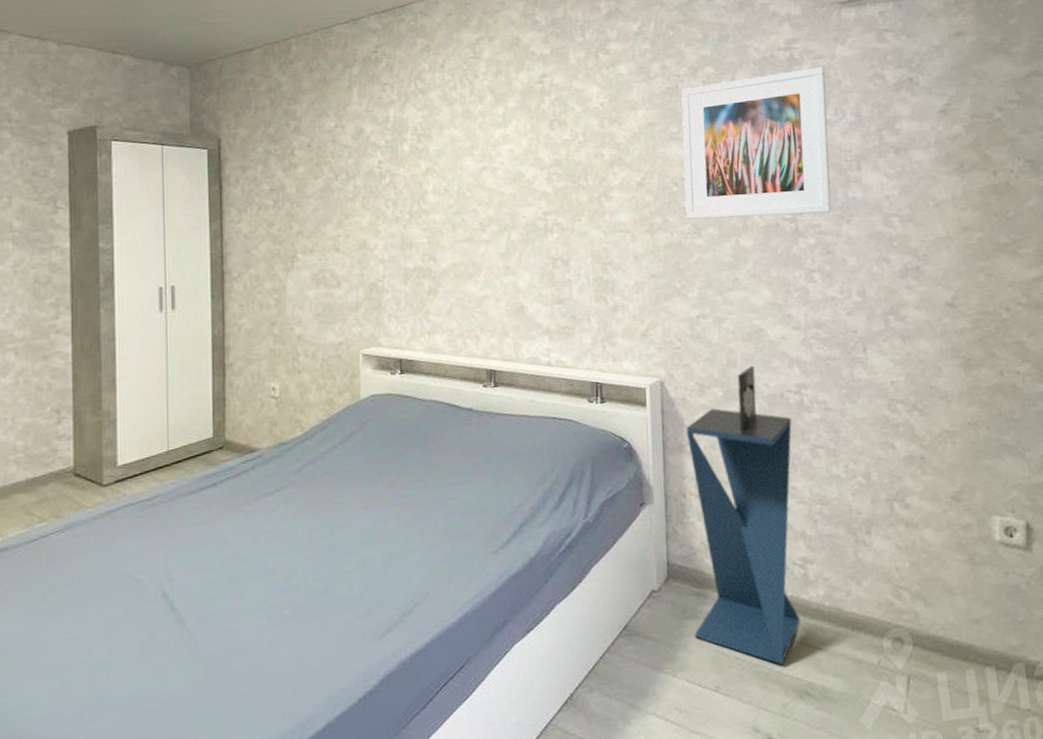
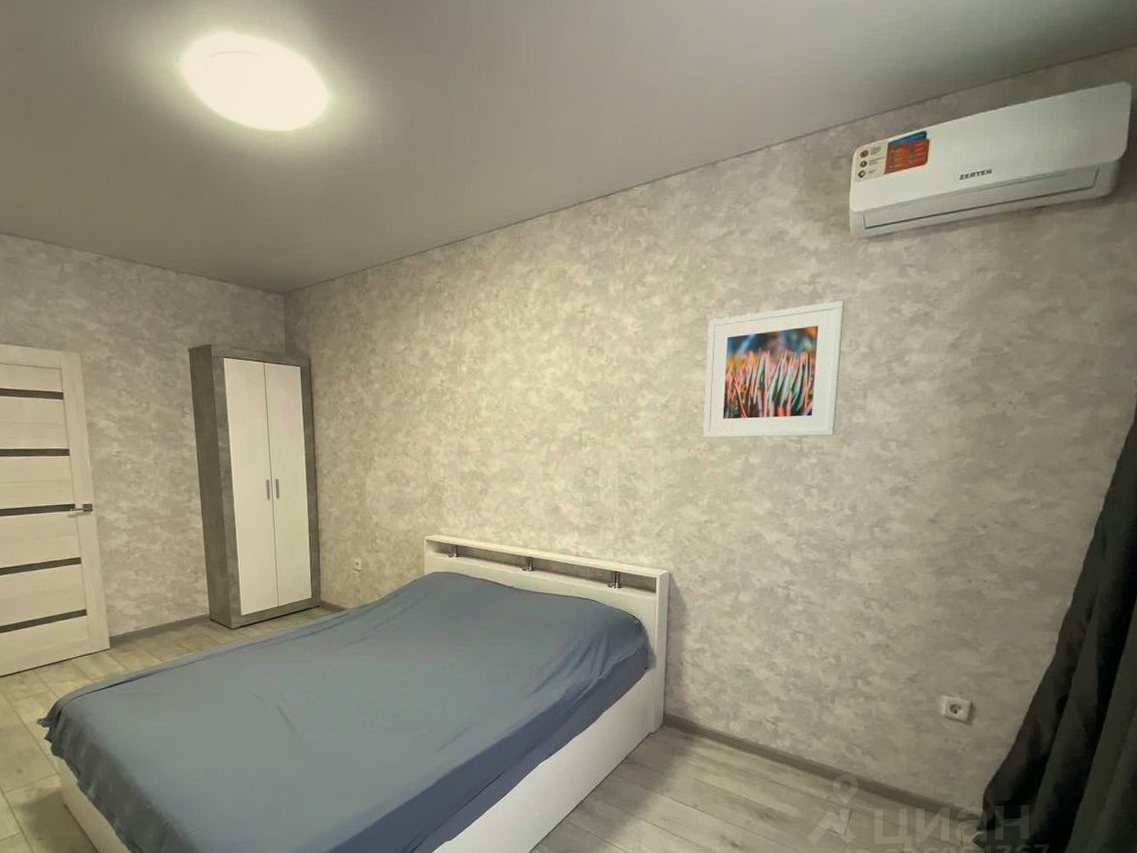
pedestal table: present [686,365,800,665] -> none [681,564,778,793]

